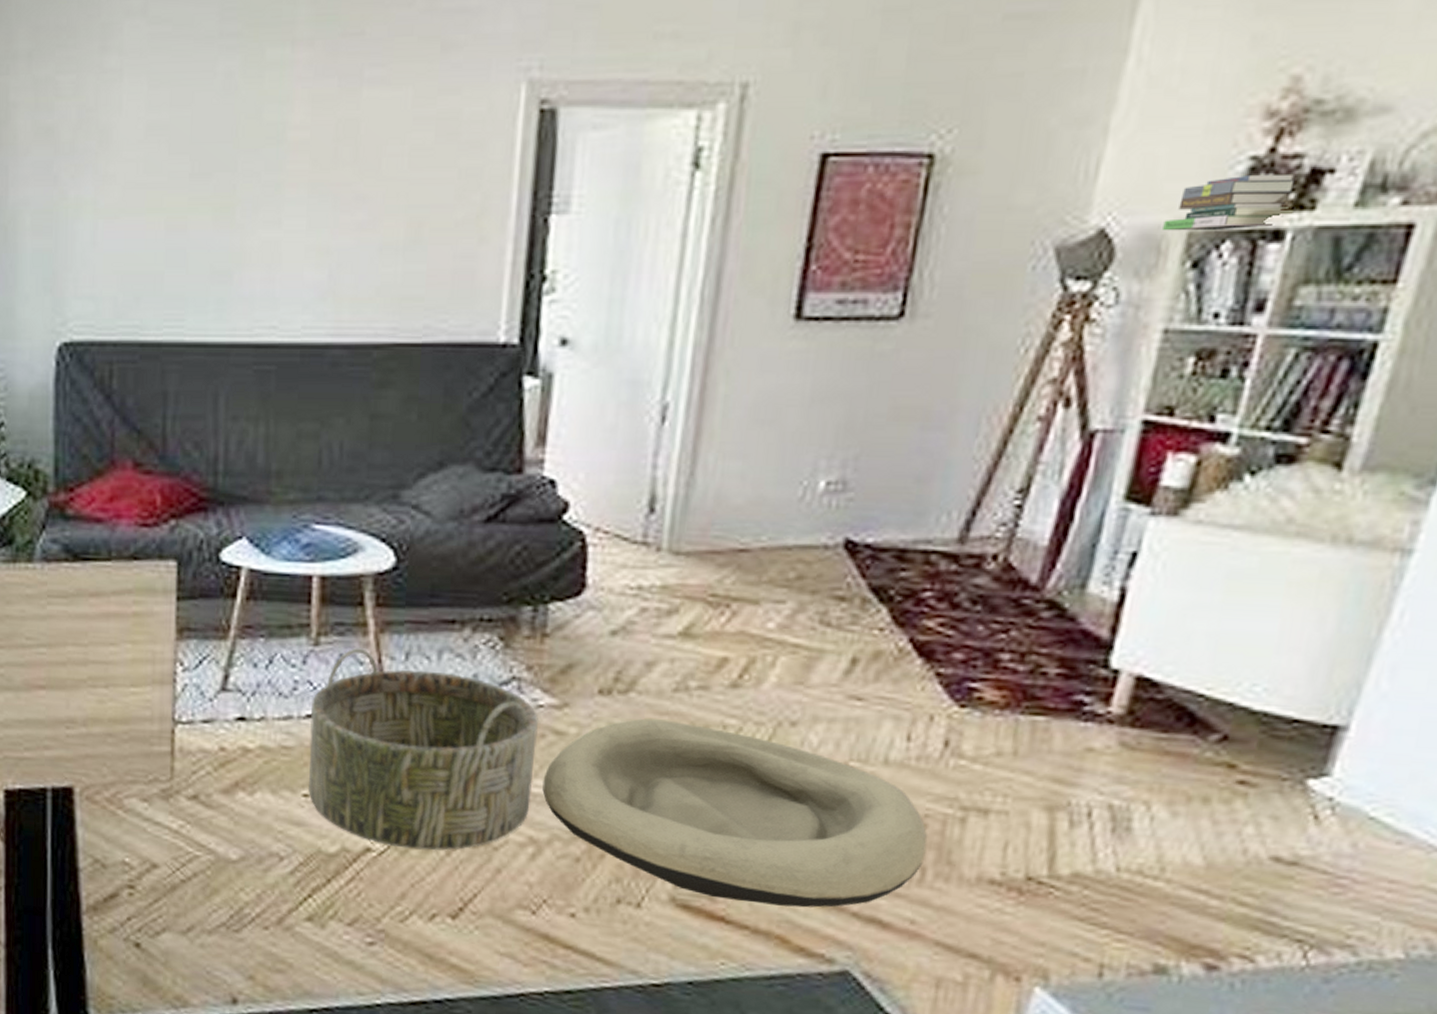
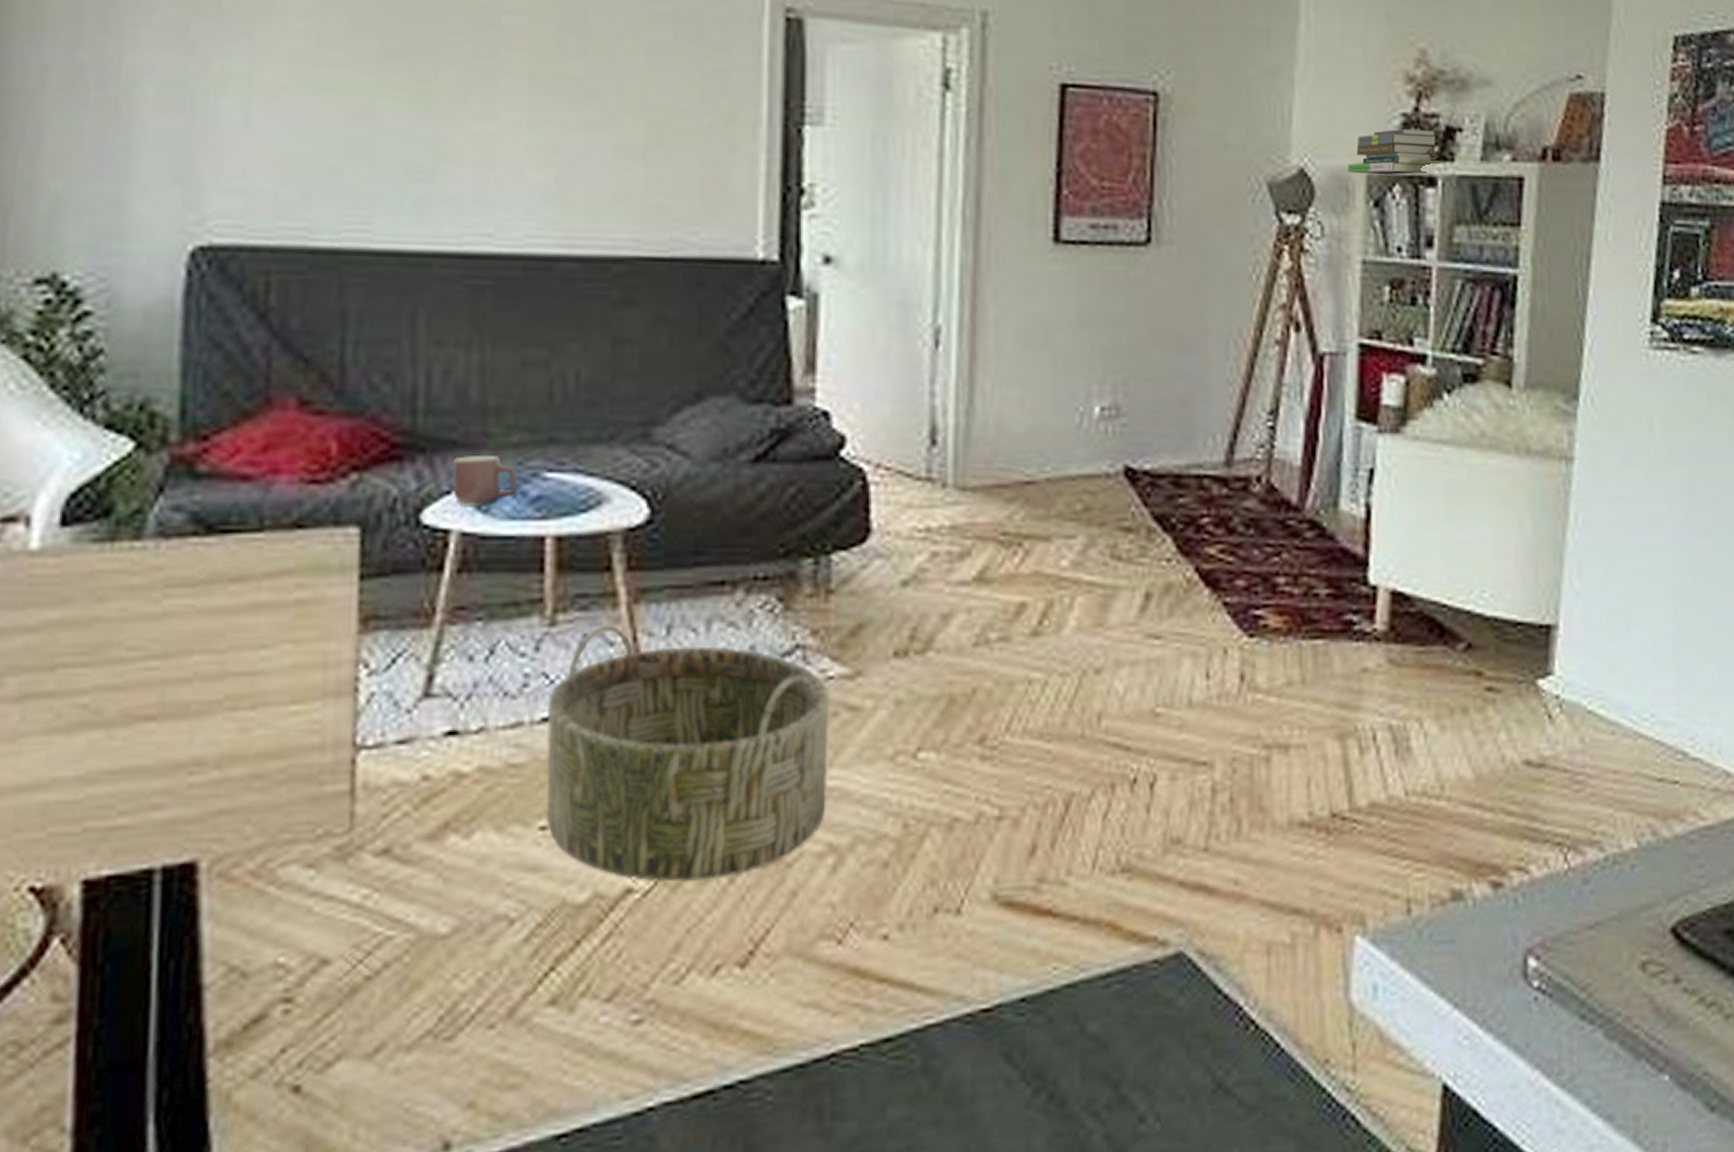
mug: none [244,509,292,551] -> present [452,456,517,508]
dog bed: present [542,718,928,908] -> none [839,680,1239,888]

